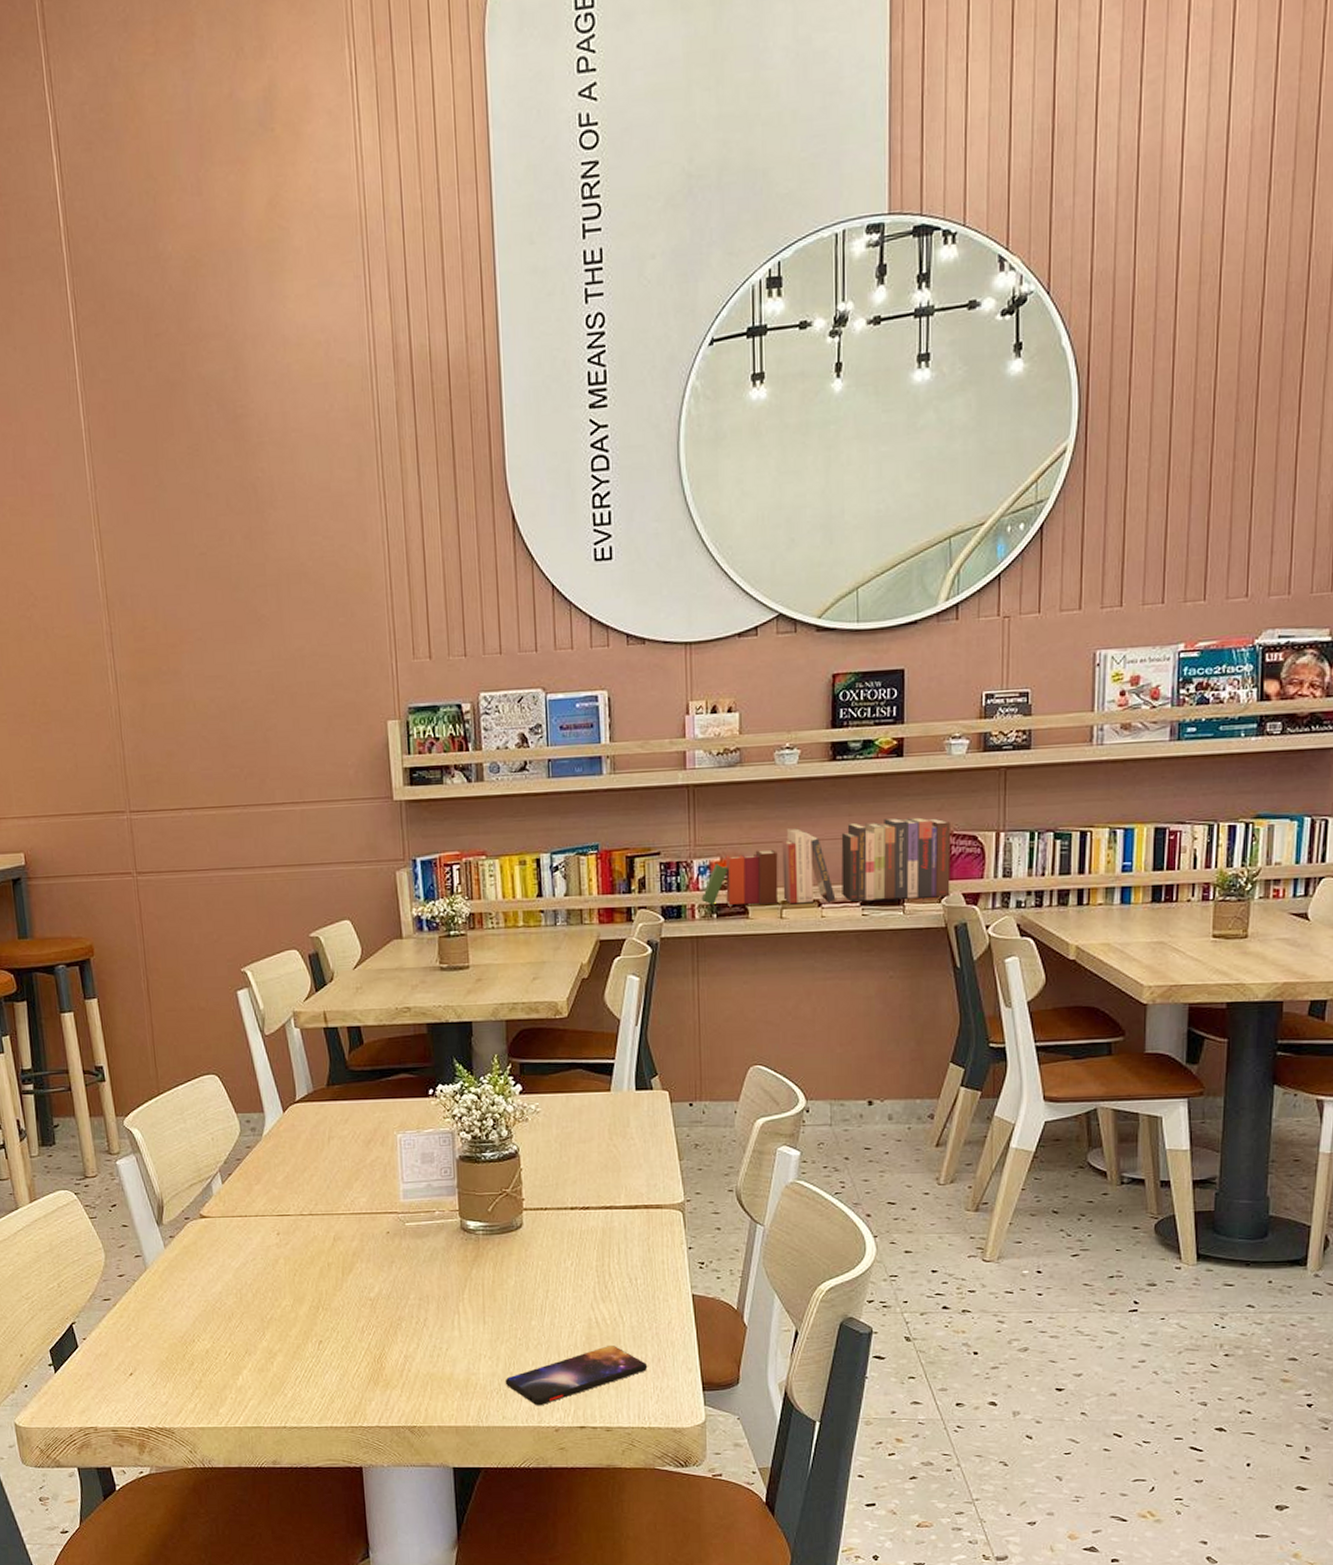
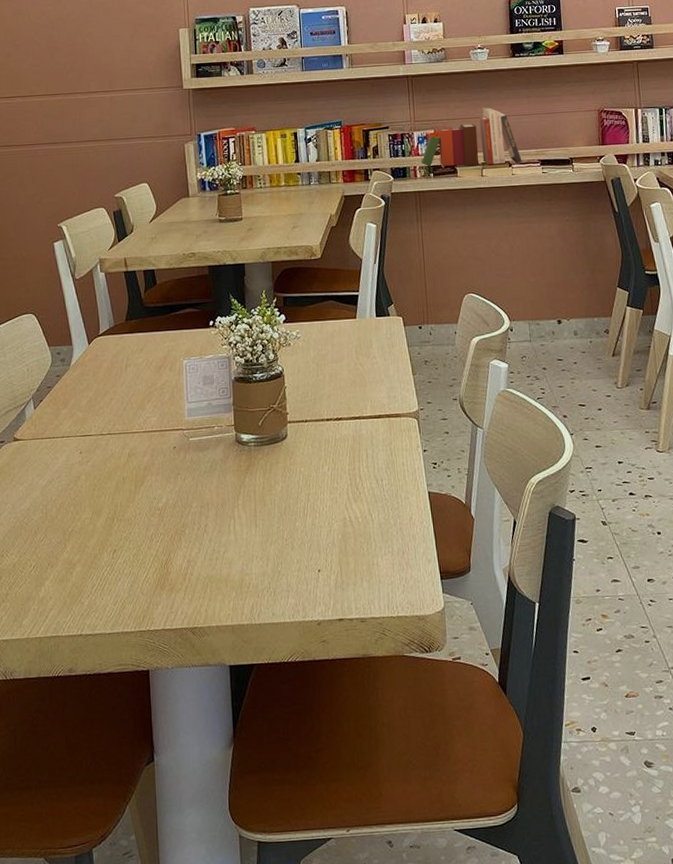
smartphone: present [505,1344,648,1406] -> none [274,541,395,602]
books: present [841,817,950,902] -> none [522,98,606,163]

